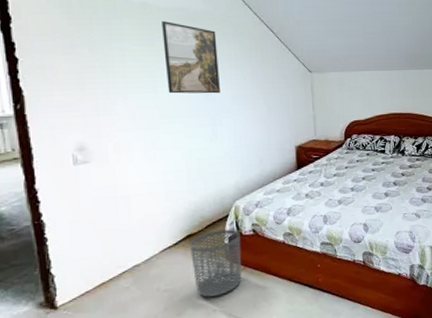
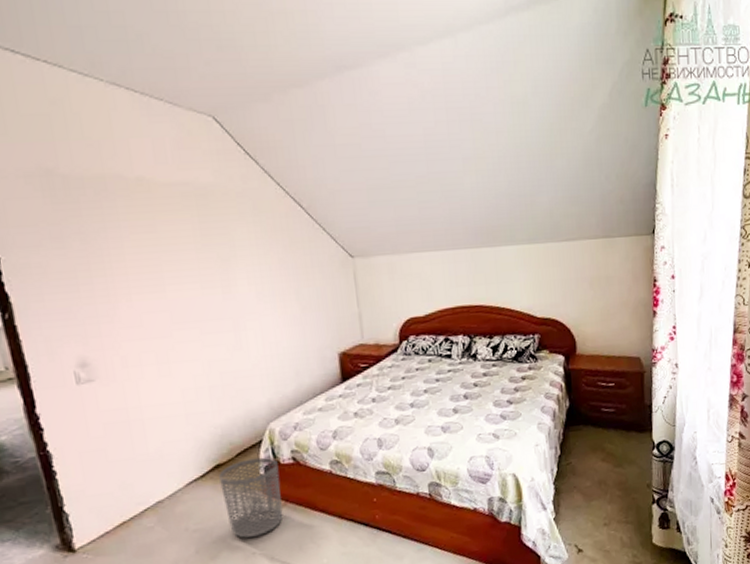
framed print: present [162,21,220,94] -> none [163,200,242,293]

